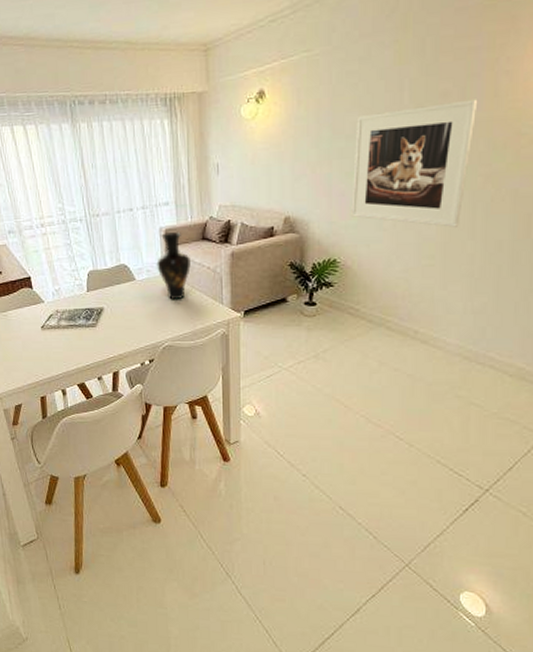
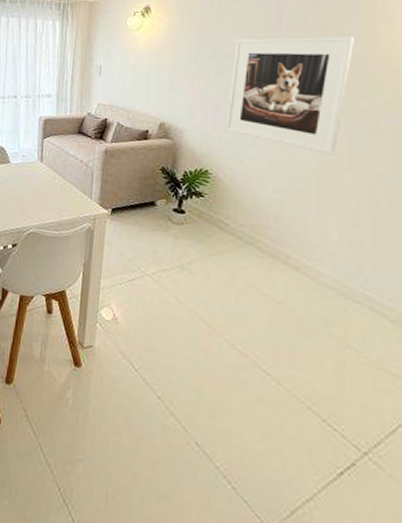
vase: present [157,232,191,300] -> none [32,122,65,188]

